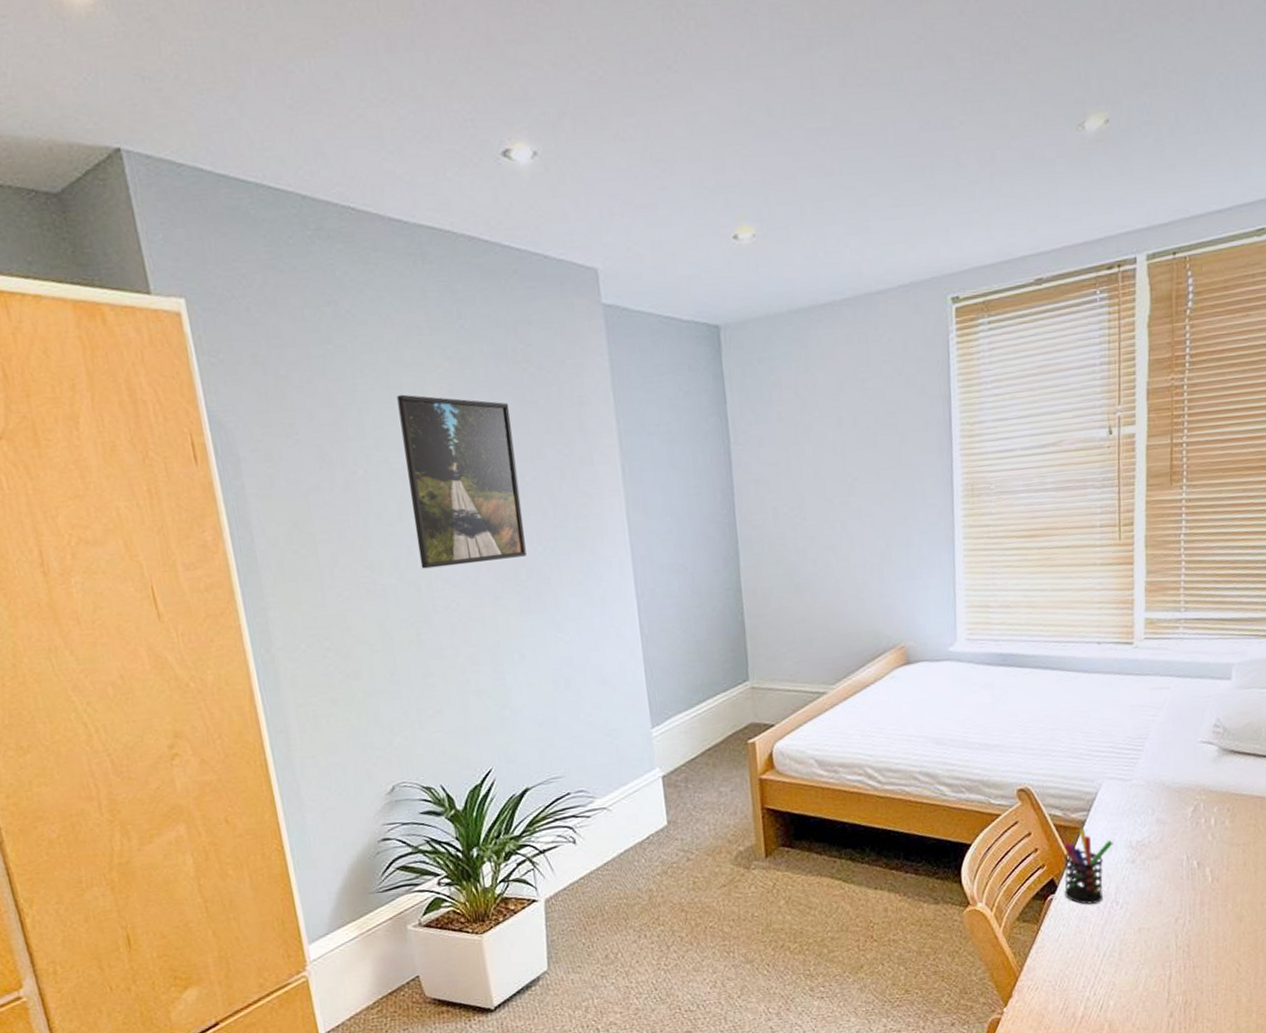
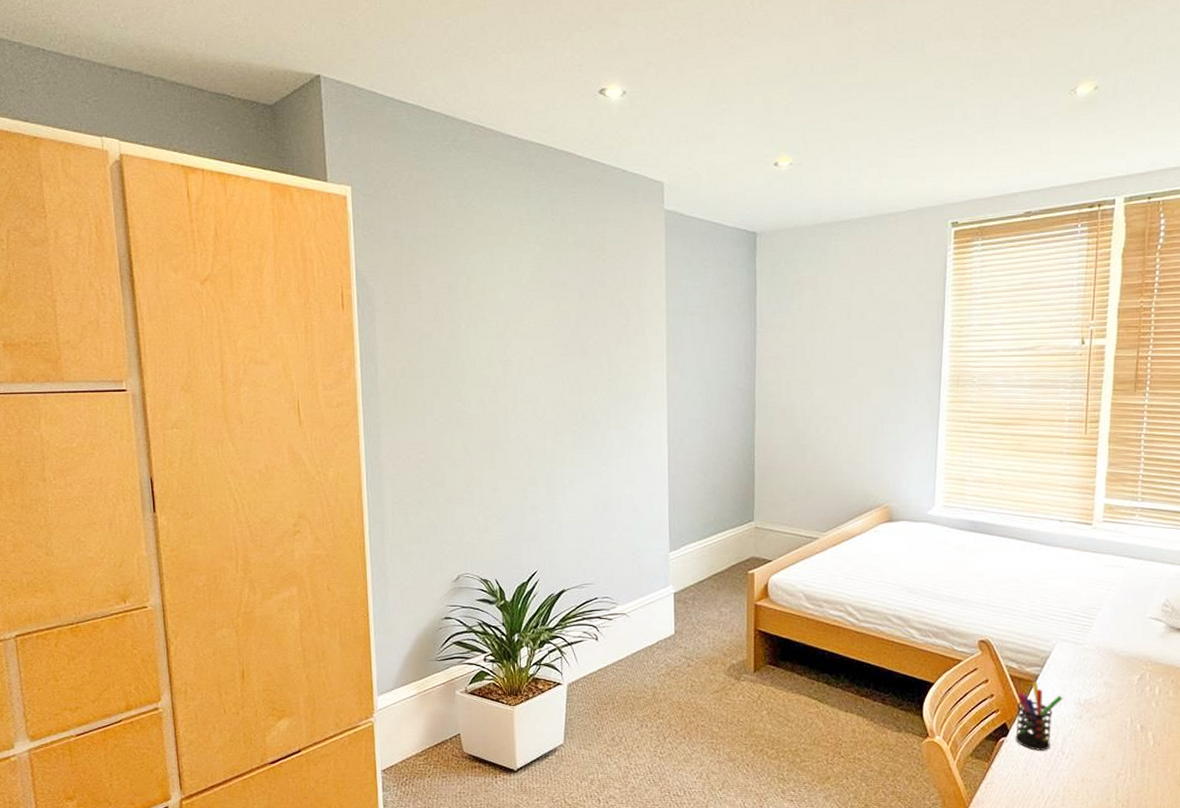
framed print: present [397,394,527,569] -> none [498,269,584,405]

